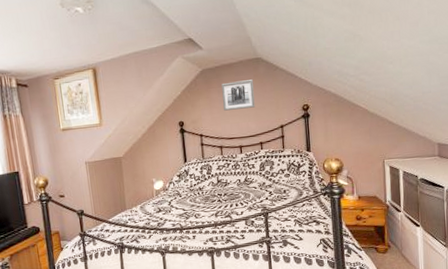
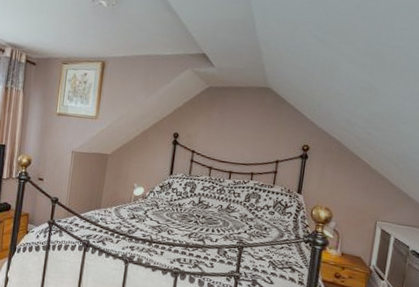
wall art: present [221,79,255,111] -> none [221,105,258,136]

